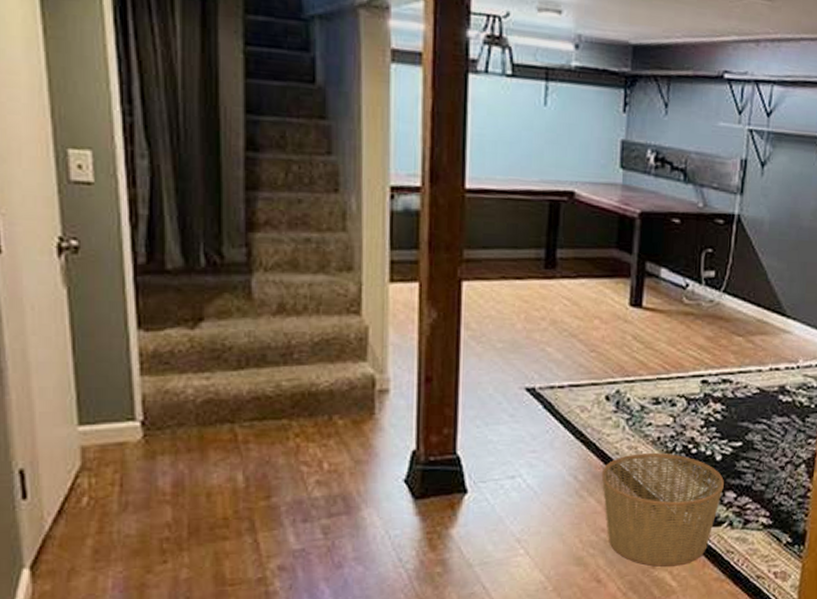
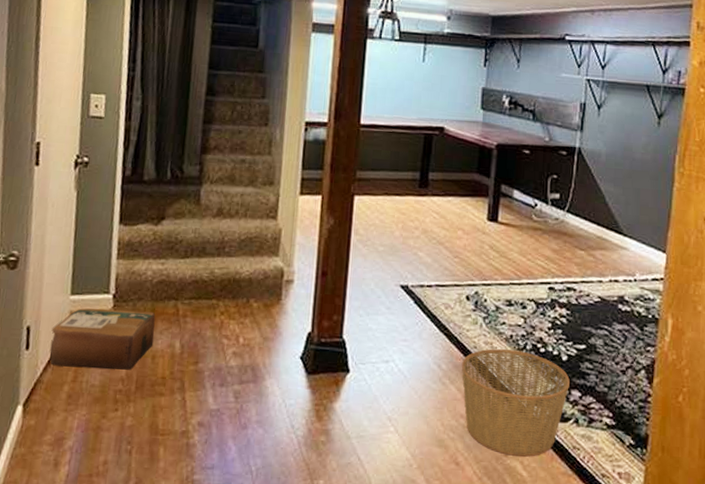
cardboard box: none [58,440,207,516] -> present [50,308,156,370]

